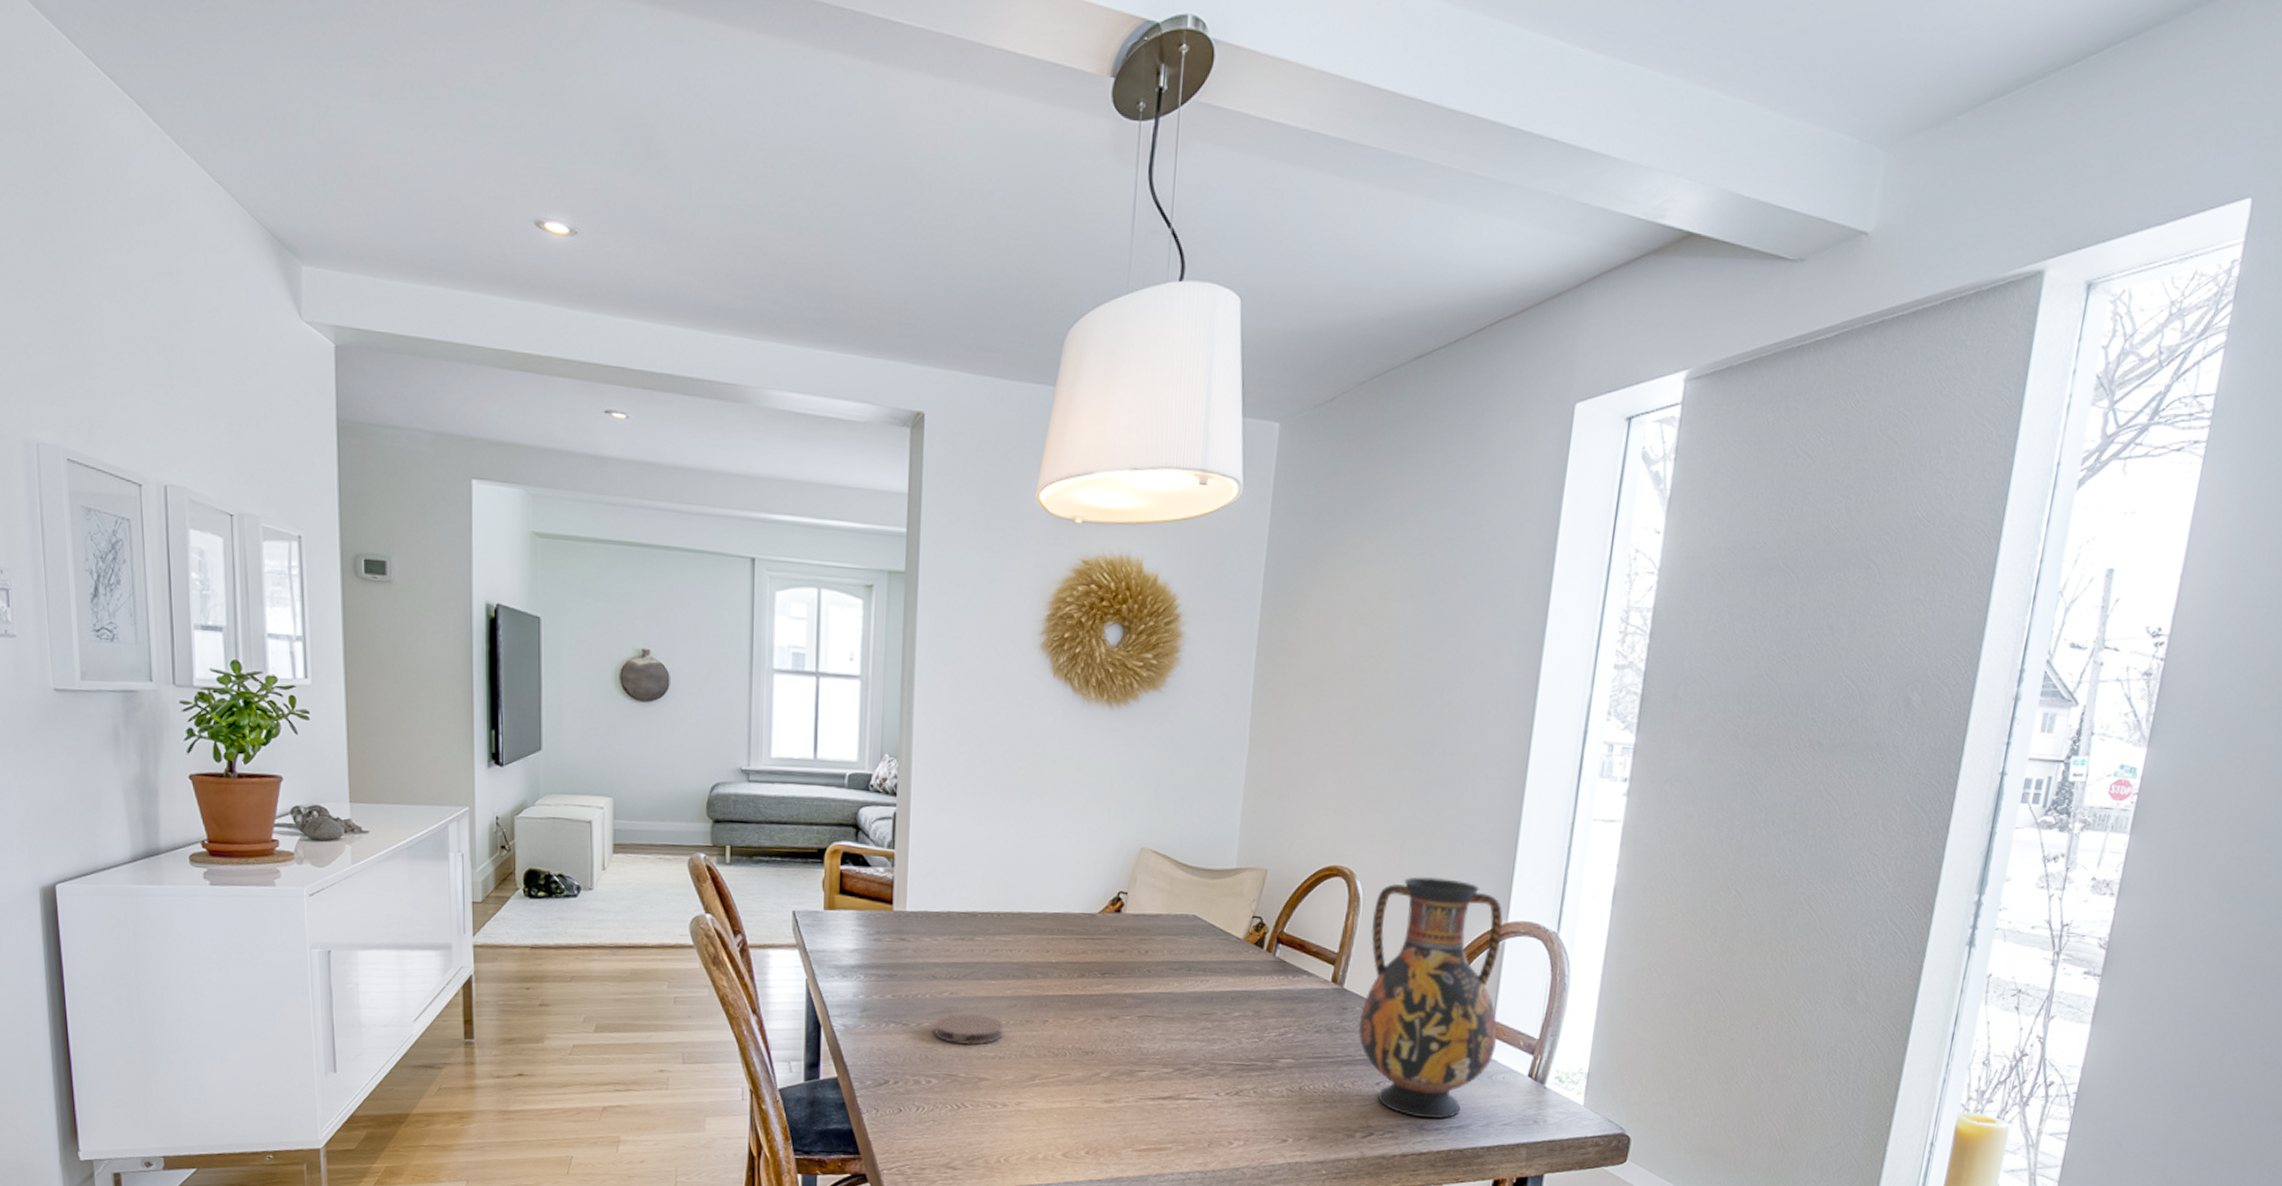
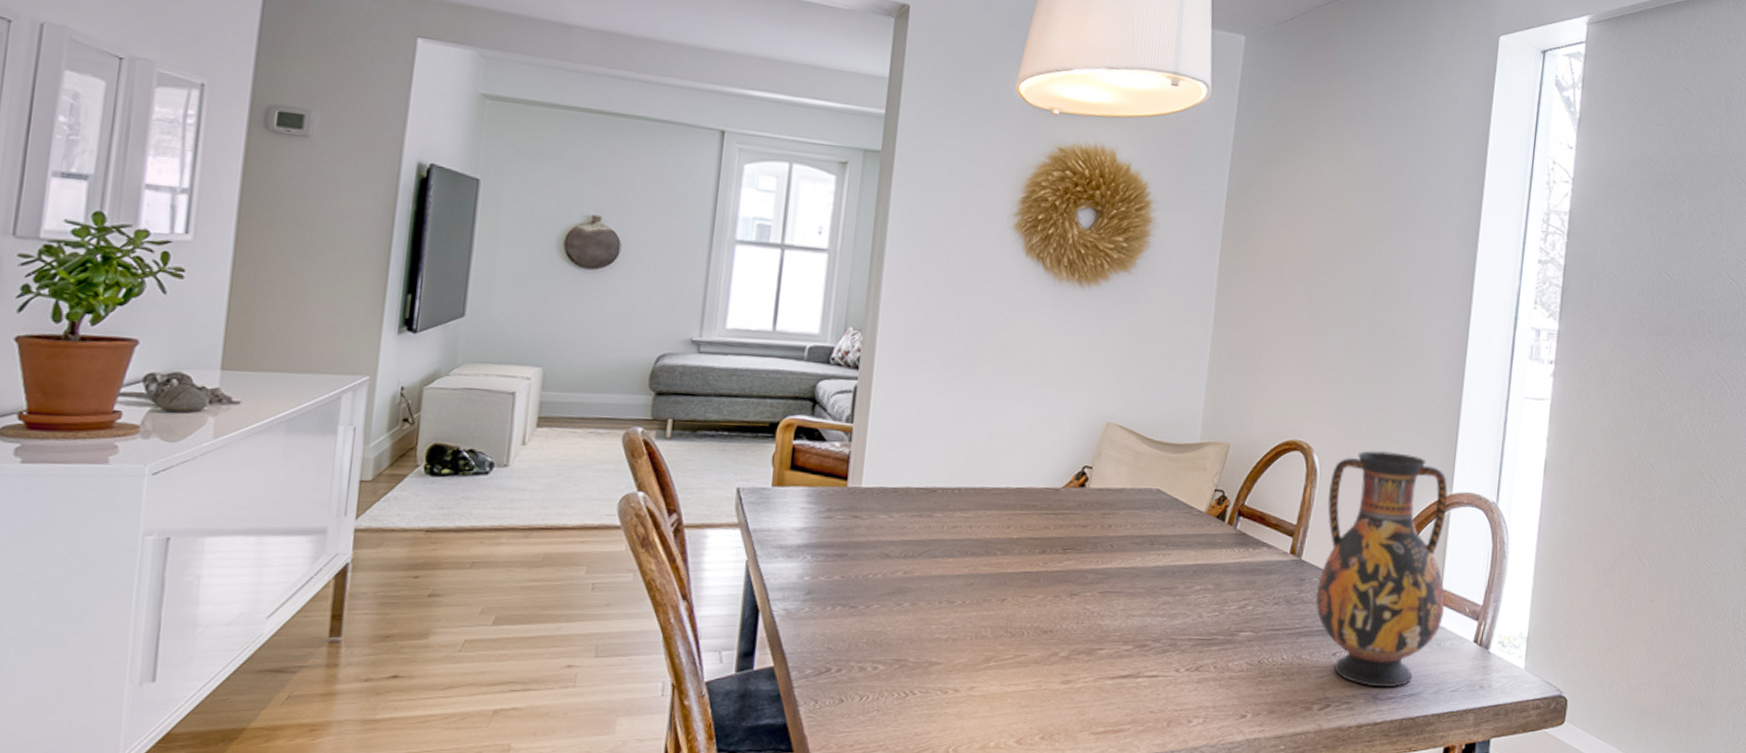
coaster: present [934,1013,1004,1045] -> none [884,593,959,628]

